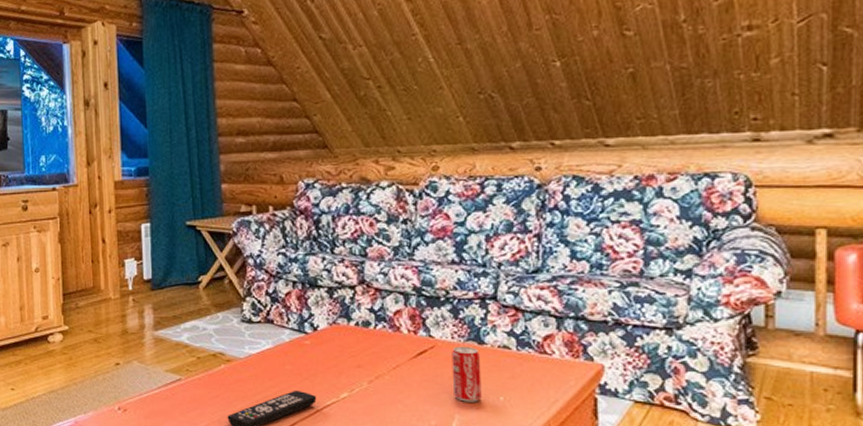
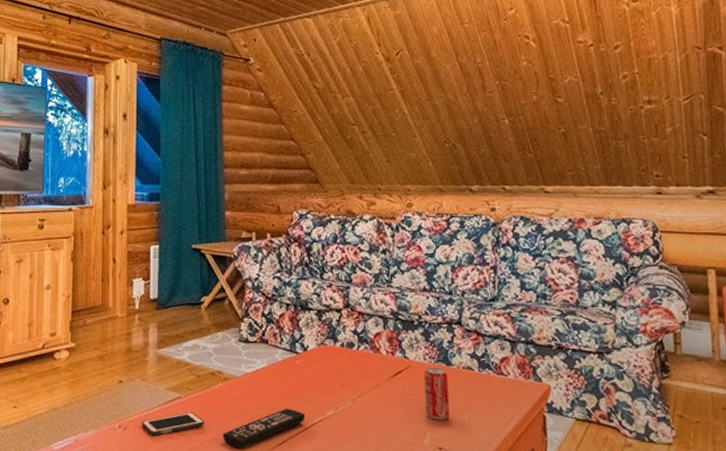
cell phone: none [141,394,207,417] -> present [141,412,204,436]

